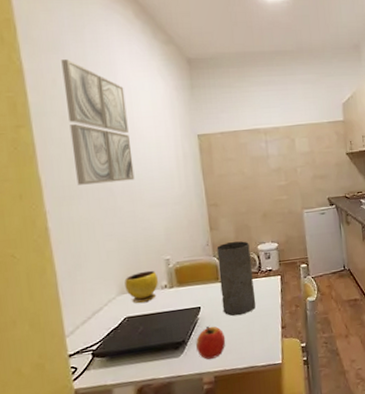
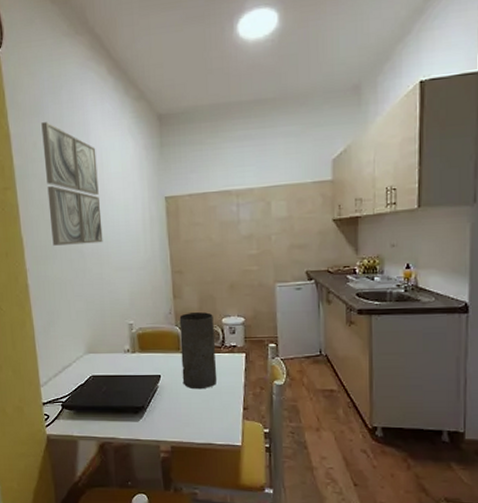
bowl: present [124,270,158,303] -> none [91,333,121,363]
apple: present [196,326,226,360] -> none [155,396,184,428]

